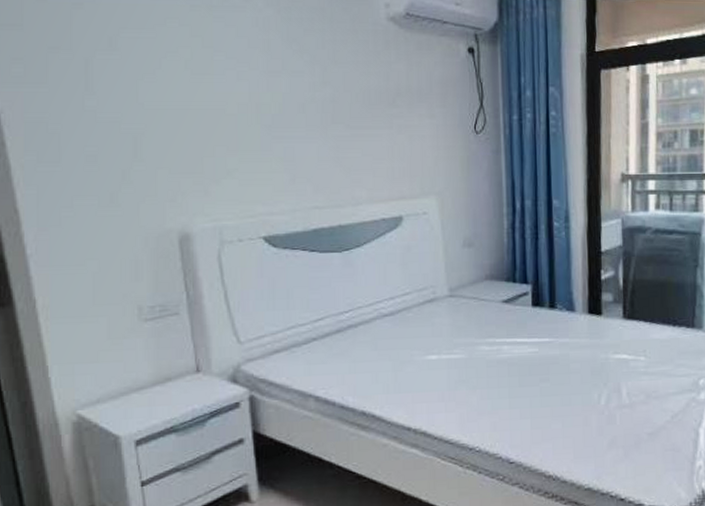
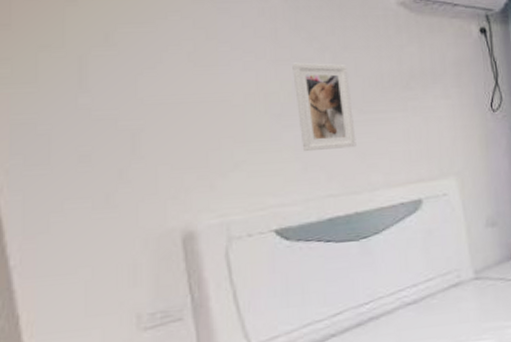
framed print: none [283,75,342,164] -> present [292,62,357,152]

